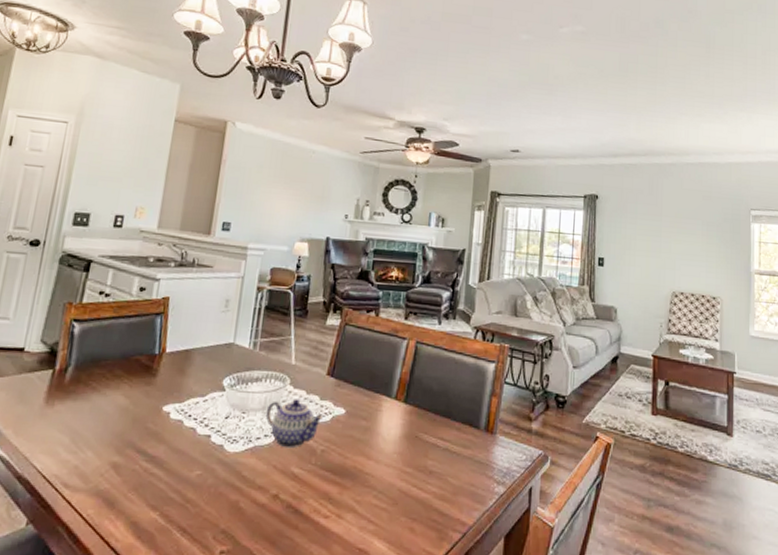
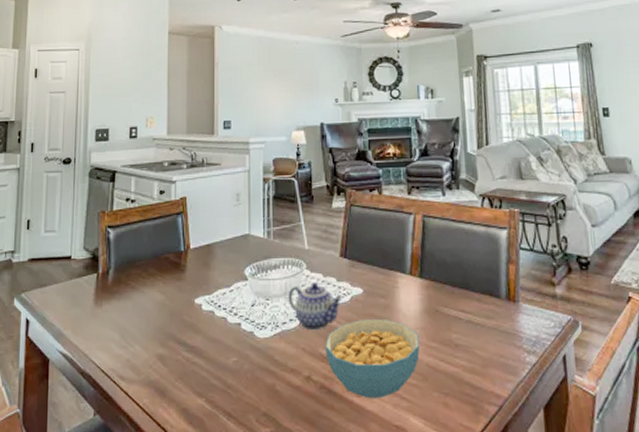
cereal bowl: none [297,439,395,521] -> present [325,318,420,399]

